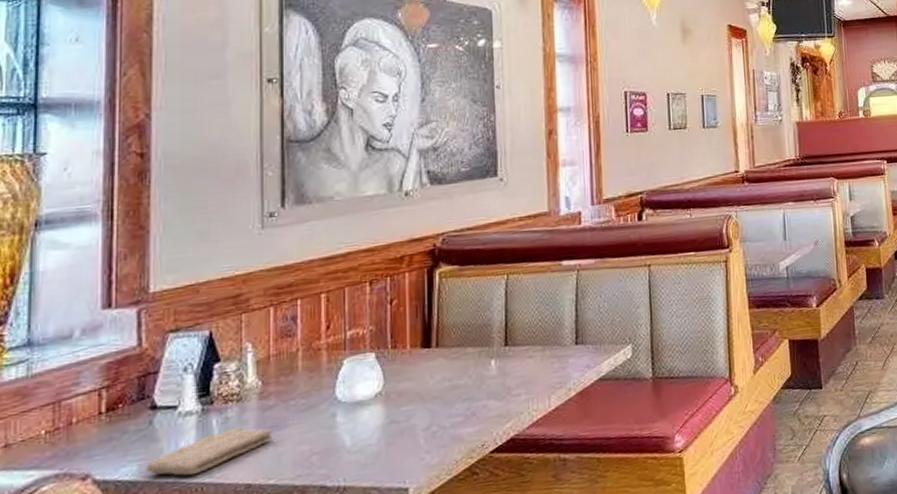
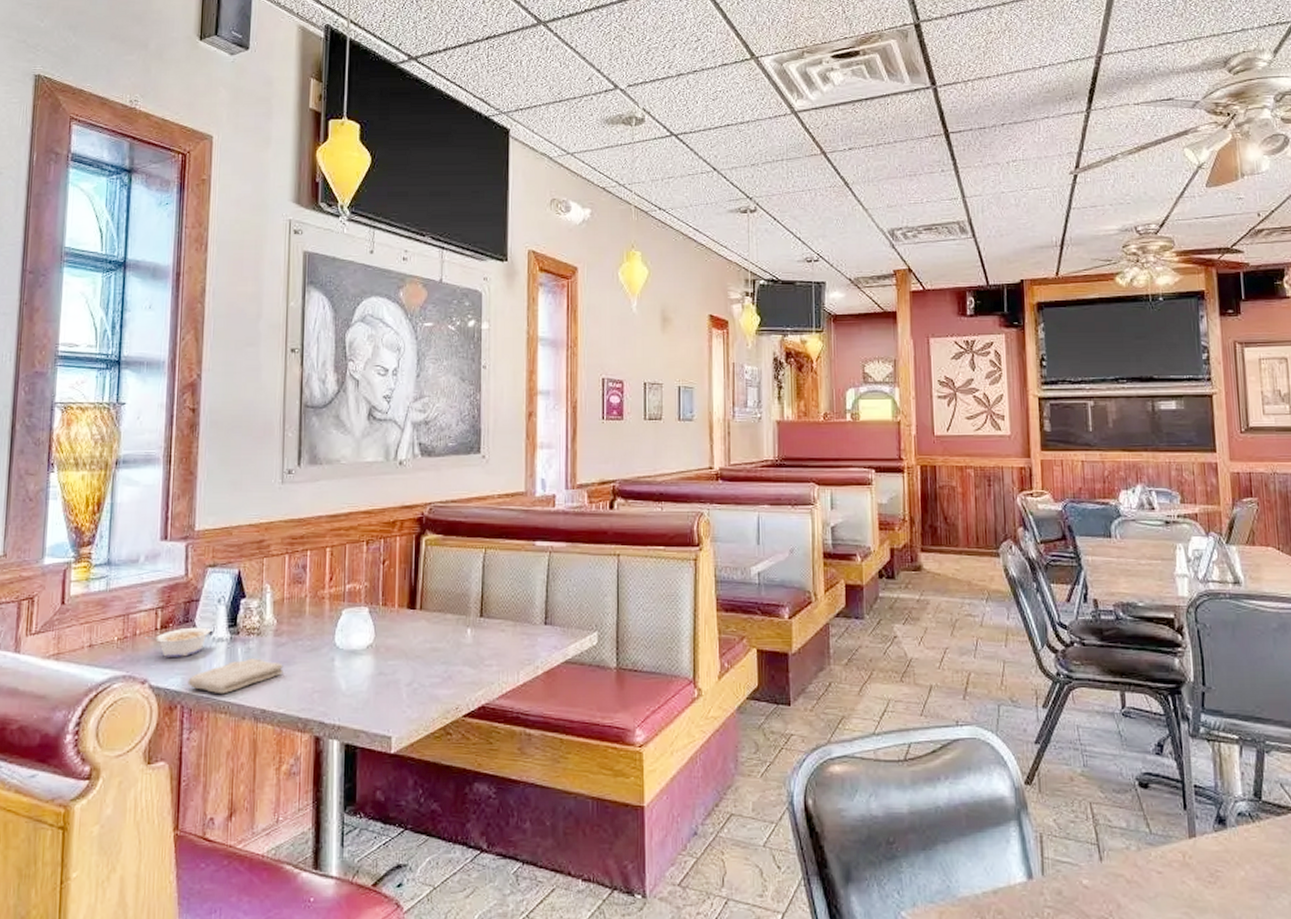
legume: none [84,402,175,444] -> present [144,627,211,657]

